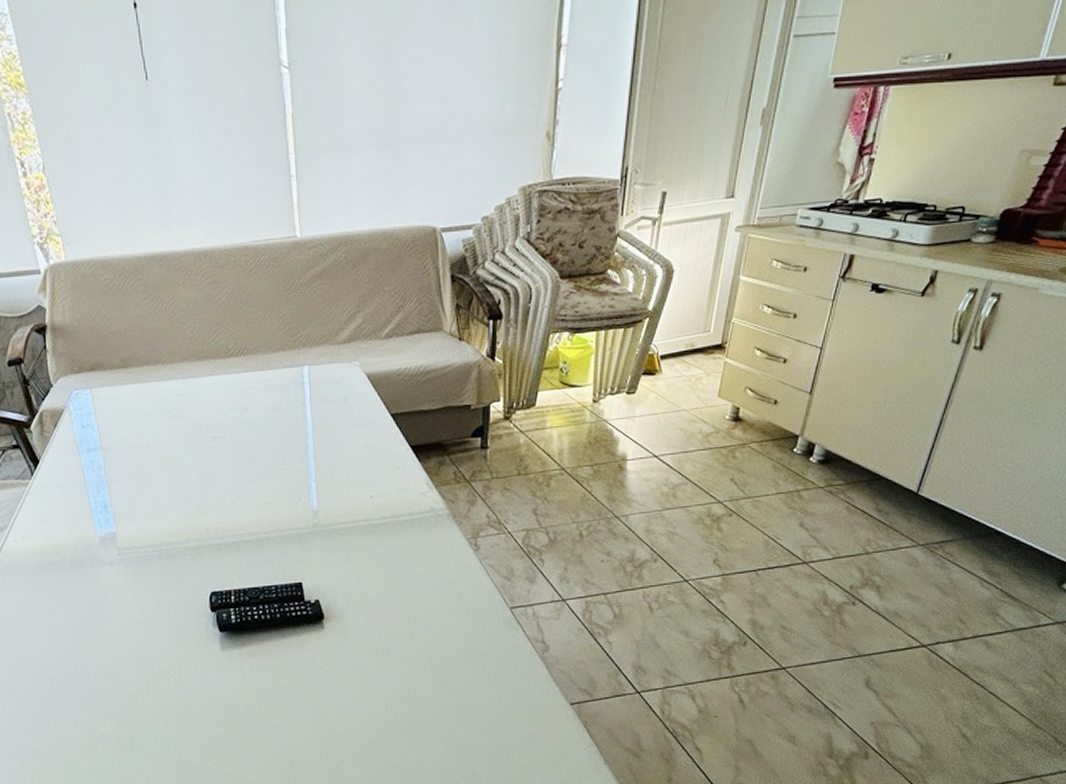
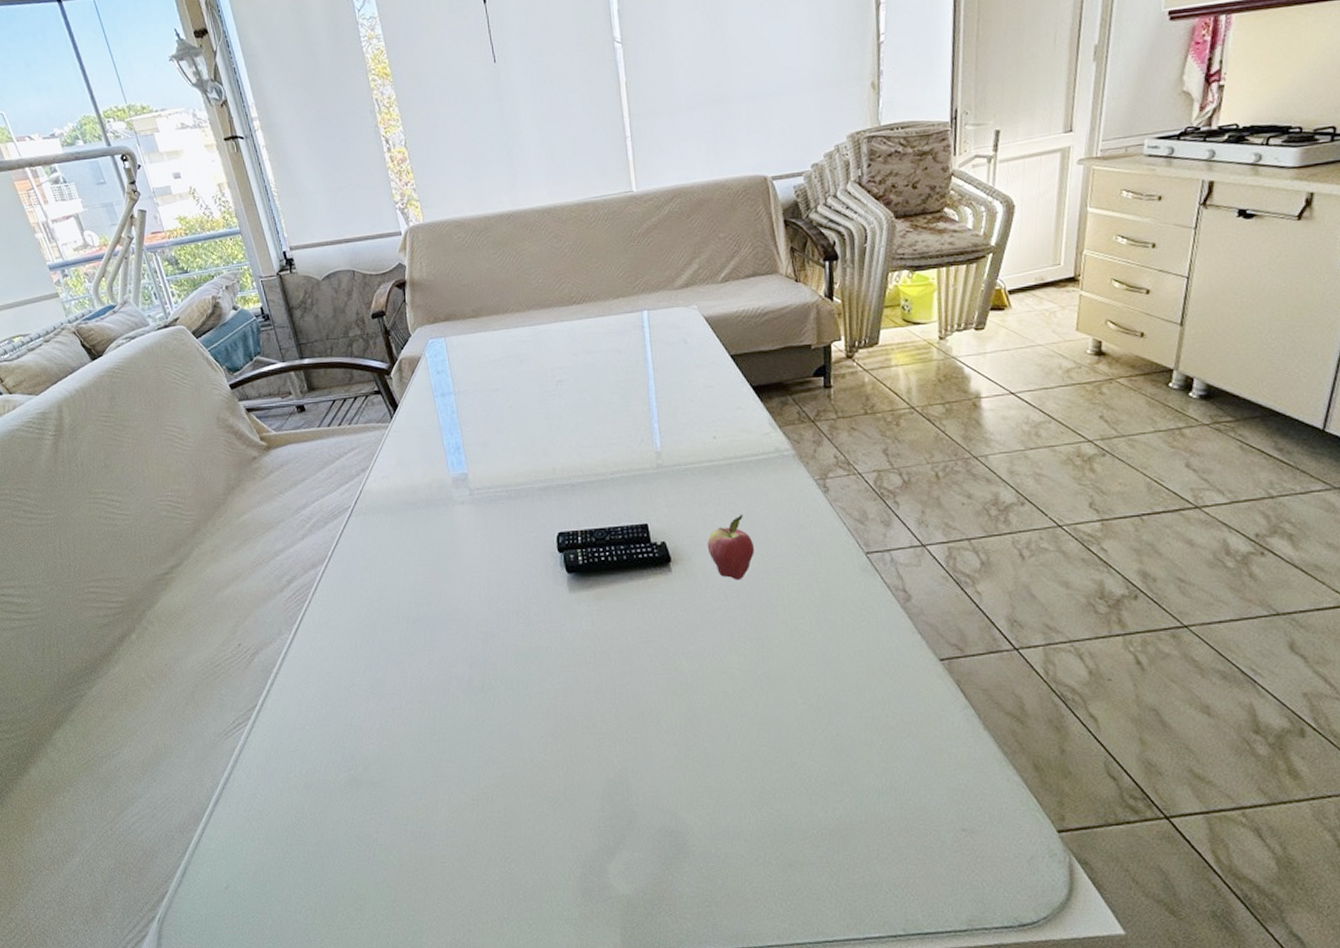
fruit: none [360,572,405,636] -> present [707,514,754,581]

